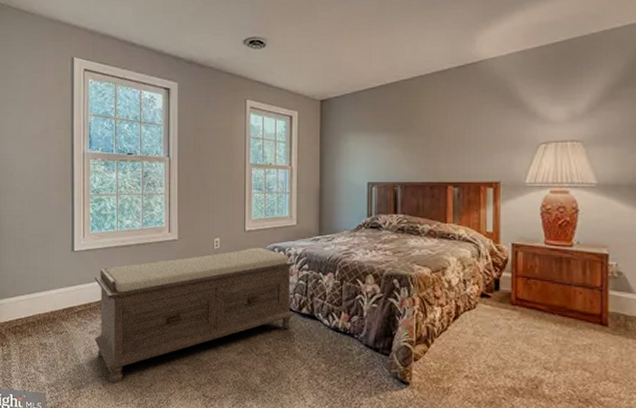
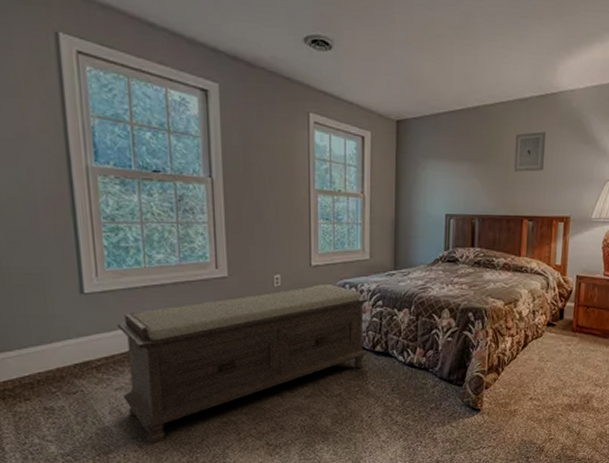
wall art: none [435,100,469,139] -> present [513,132,547,172]

